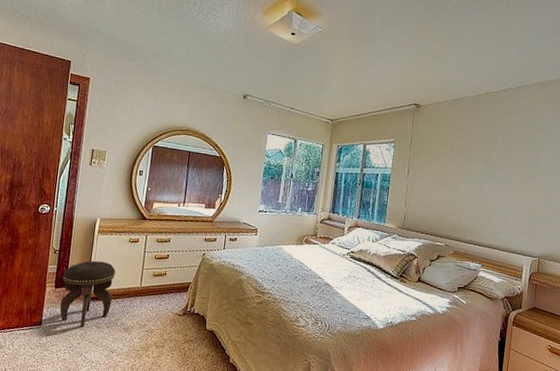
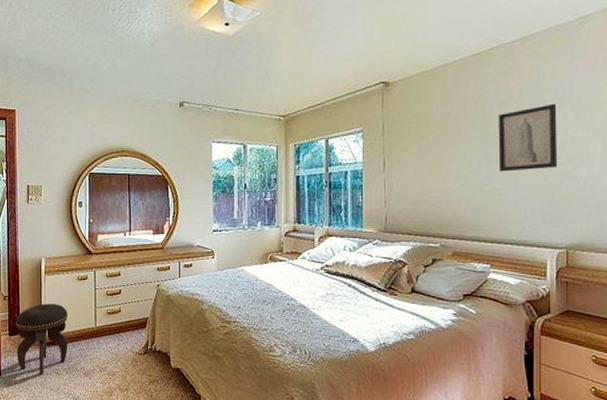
wall art: none [496,141,544,193] -> present [498,103,558,172]

